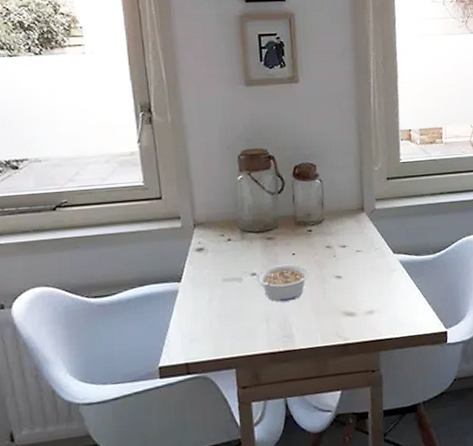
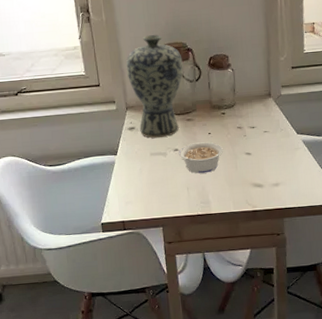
vase: none [195,139,264,261] -> present [126,35,183,138]

